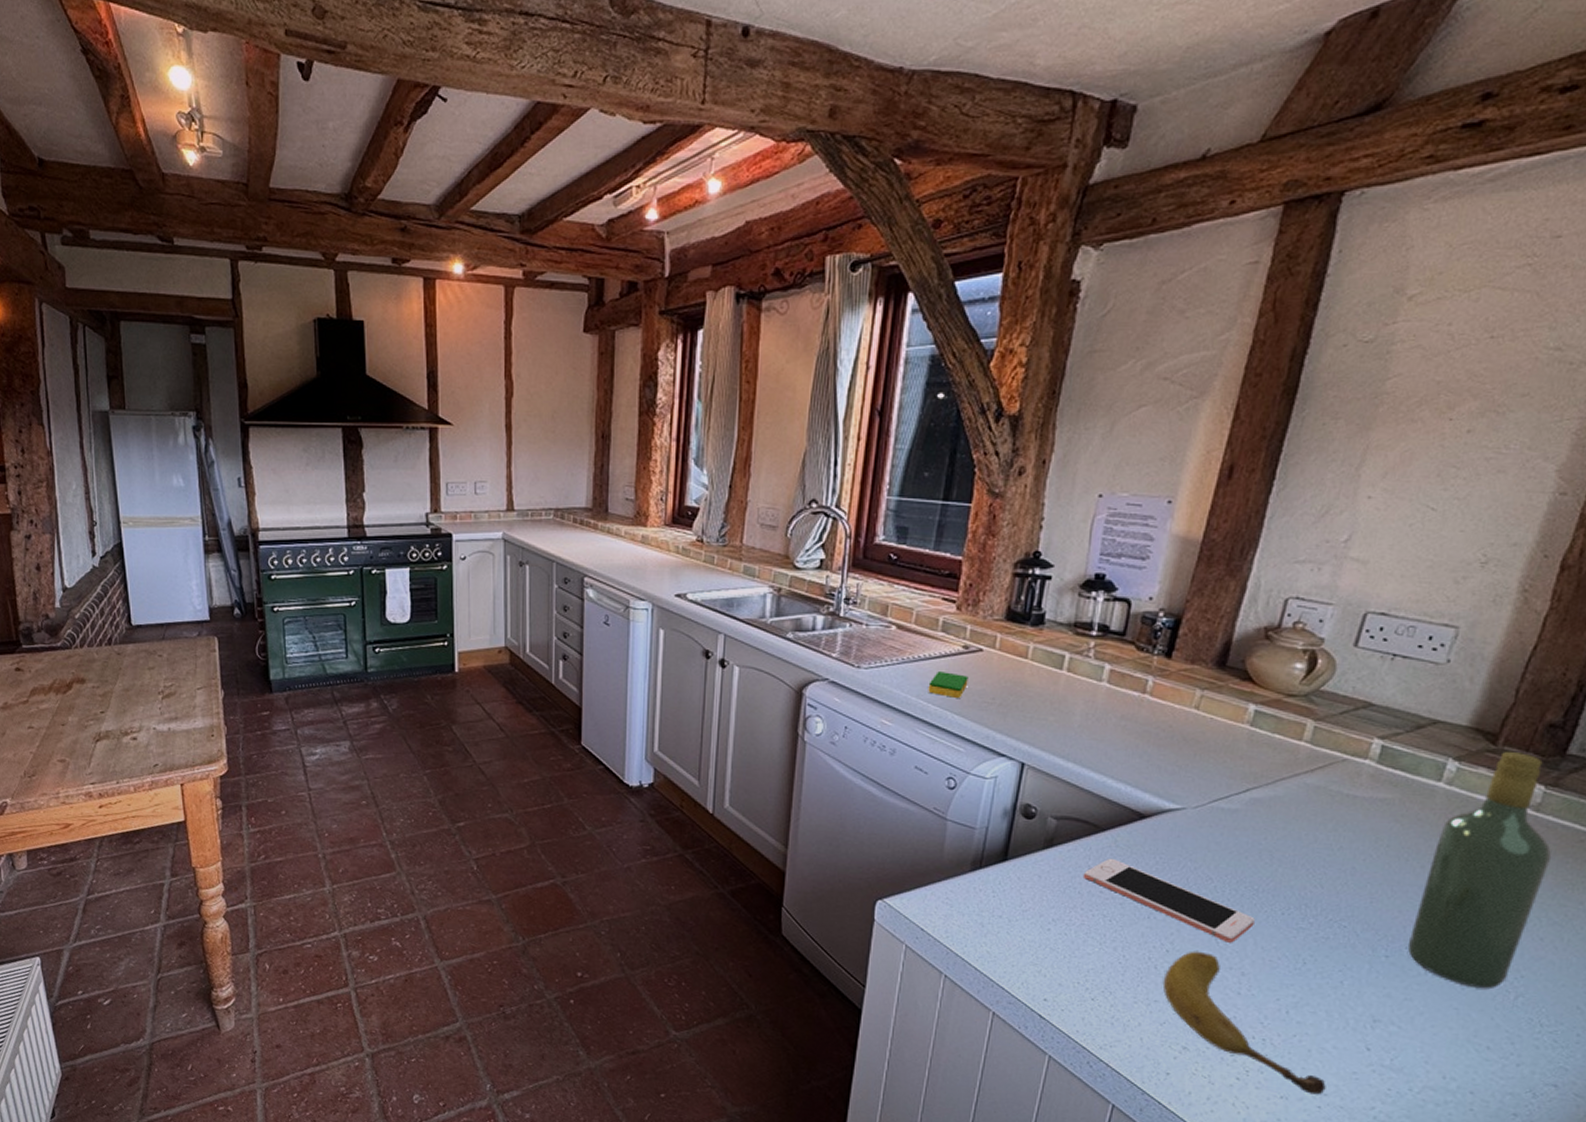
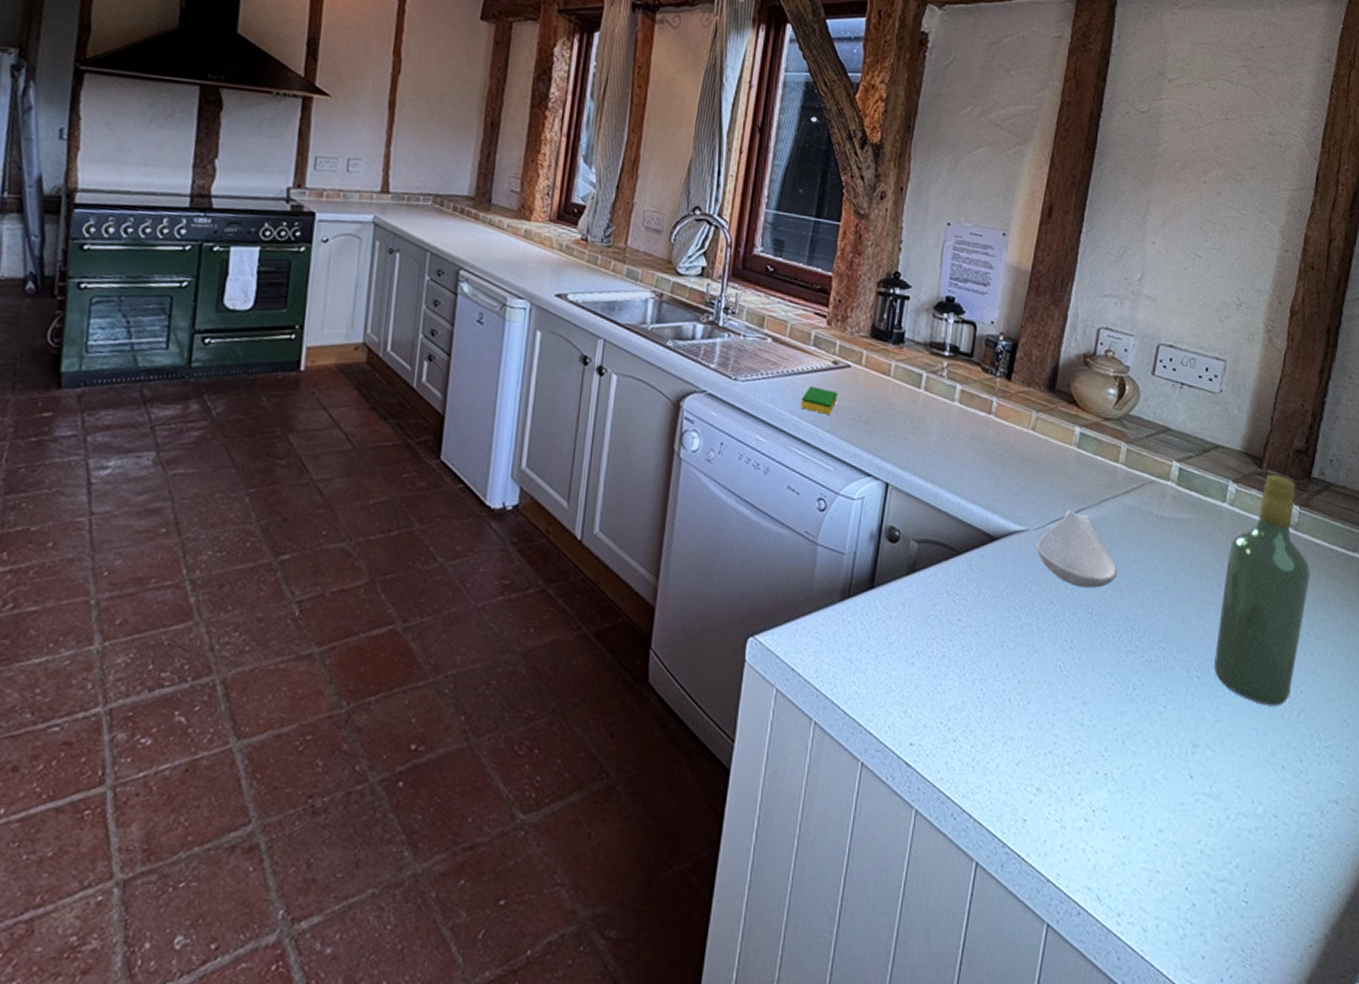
cell phone: present [1084,858,1255,943] -> none [944,583,1091,670]
fruit: present [1162,951,1326,1095] -> none [1016,680,1160,831]
spoon rest: none [1193,789,1293,866] -> present [1036,510,1117,588]

